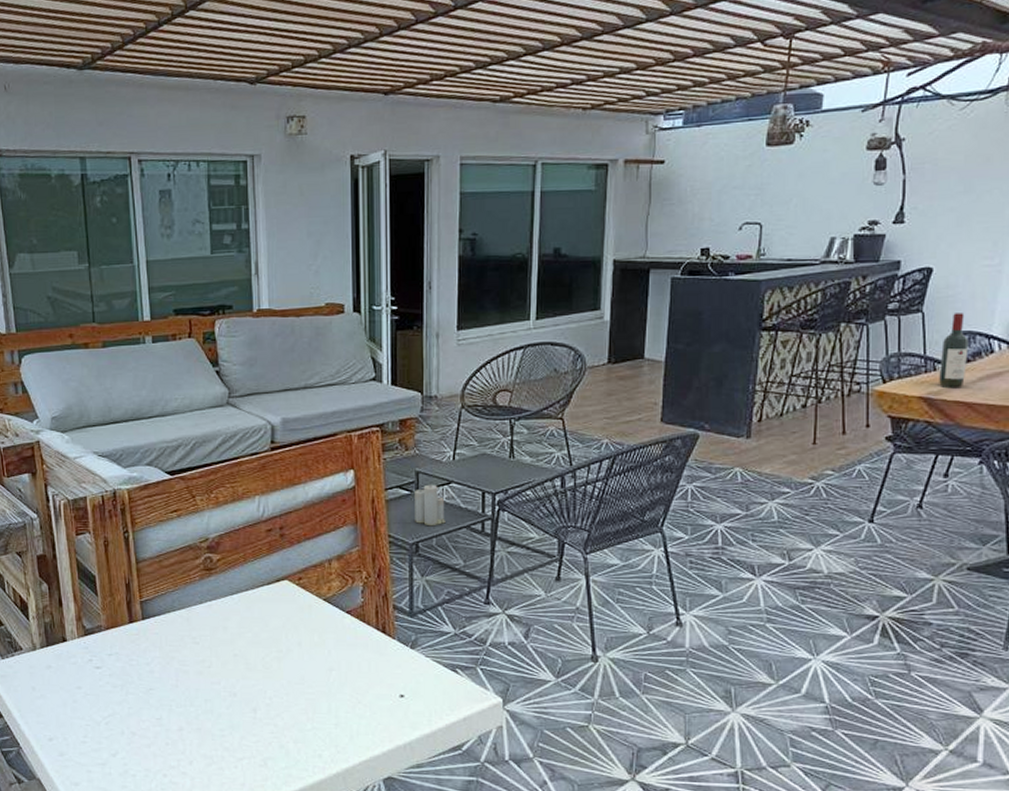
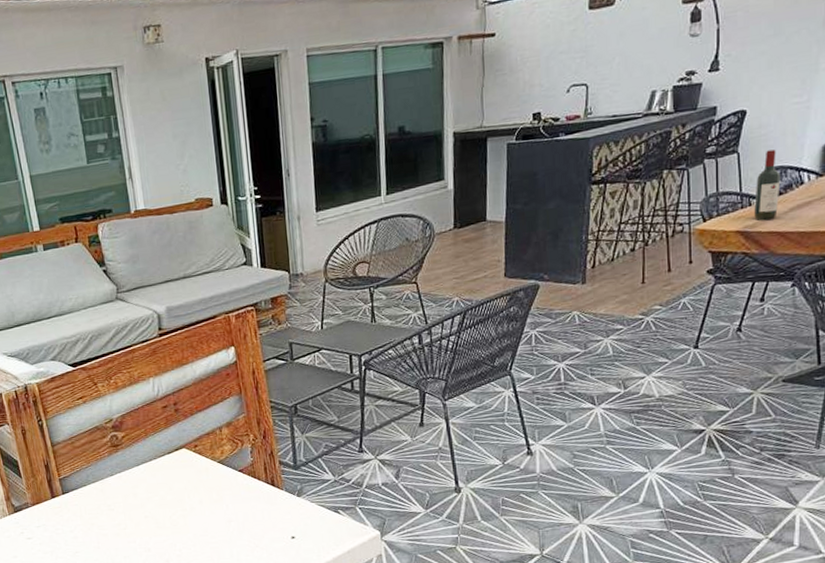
candle: present [415,483,445,526] -> none [290,351,319,390]

